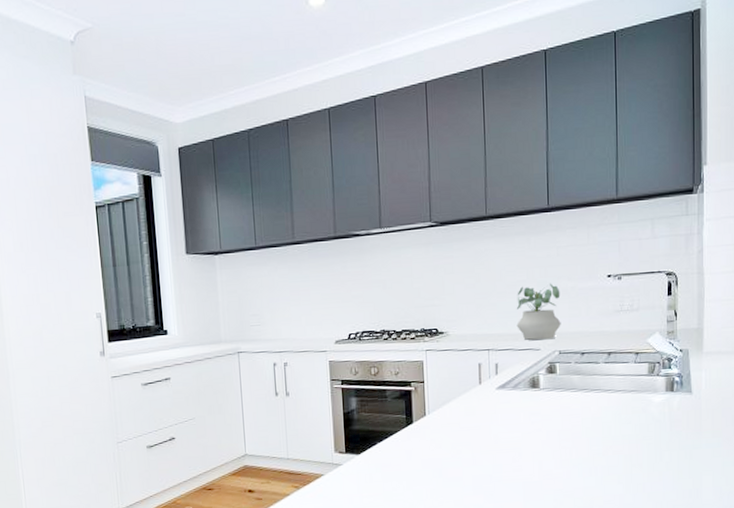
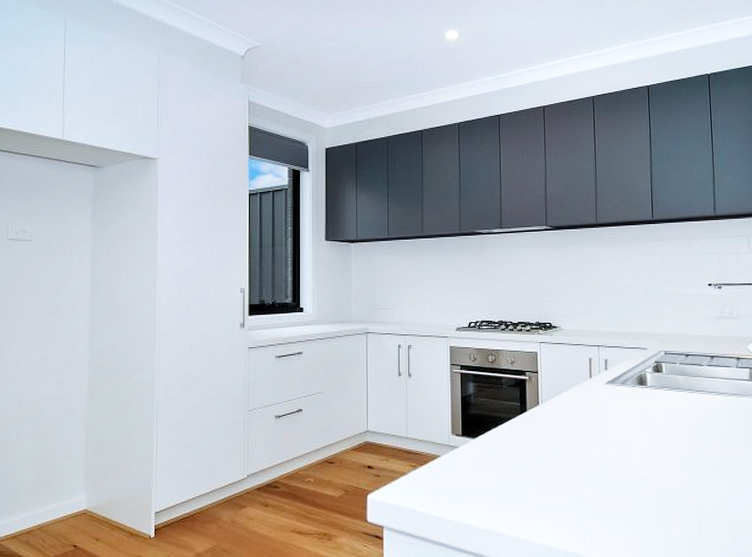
potted plant: present [516,283,561,341] -> none [624,288,666,340]

